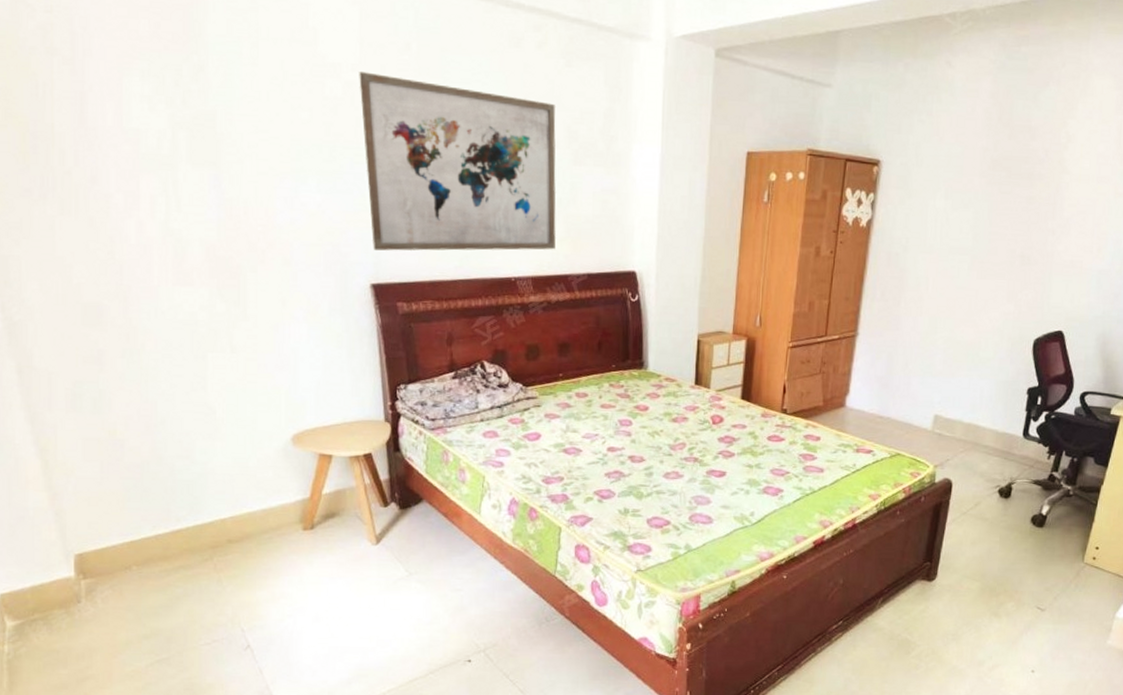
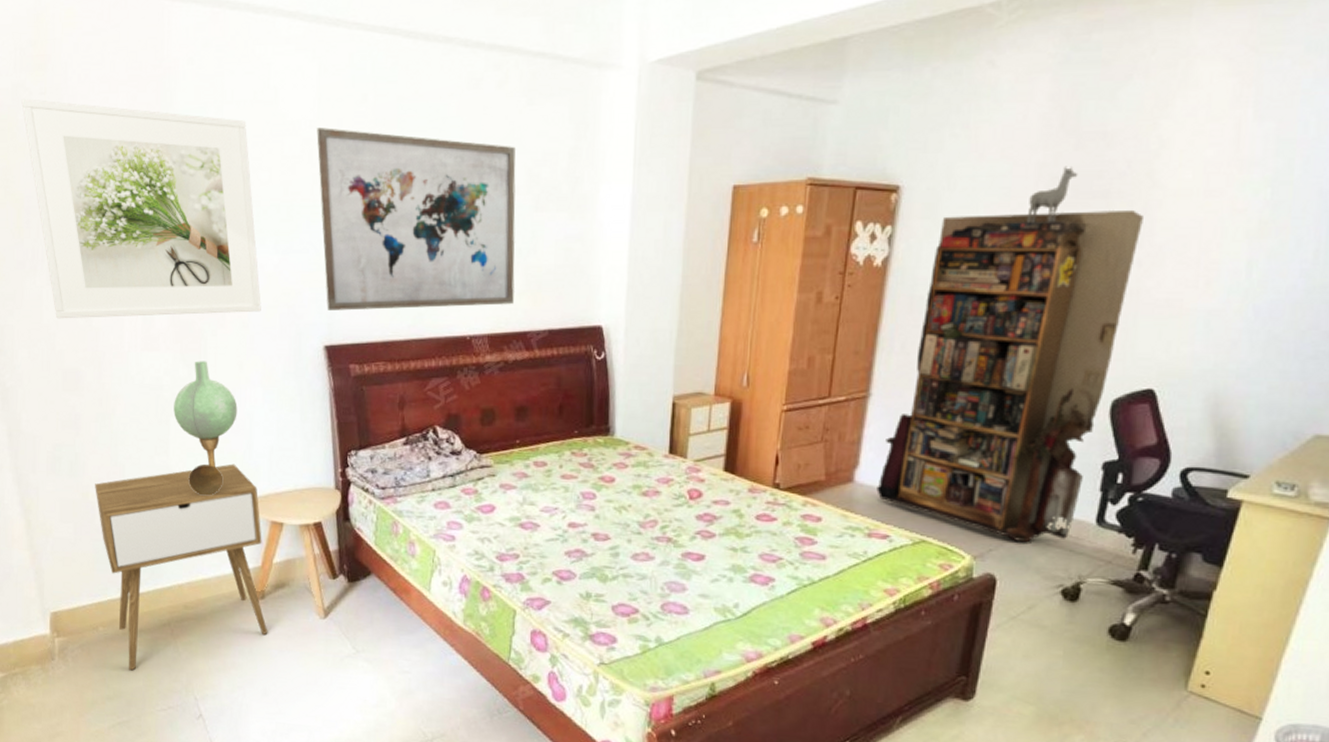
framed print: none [22,15,304,251] -> present [21,99,261,319]
nightstand: none [123,398,319,608] -> present [95,463,268,671]
wall lamp: none [211,296,281,431] -> present [173,361,238,496]
bookshelf: none [863,151,1056,453] -> present [877,165,1143,543]

